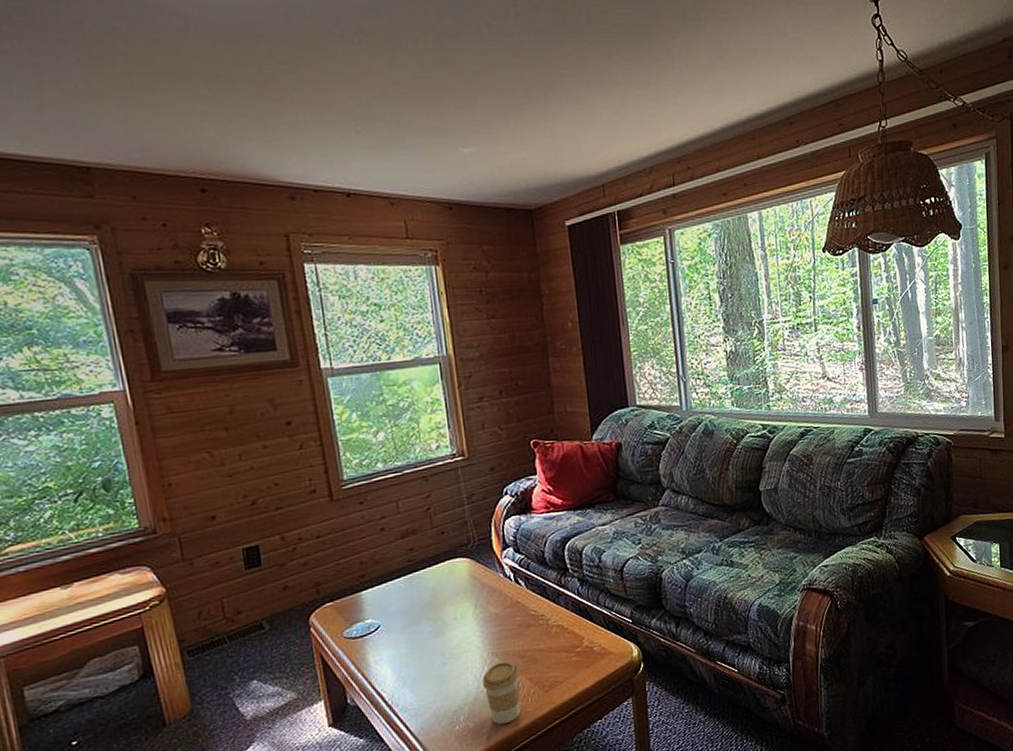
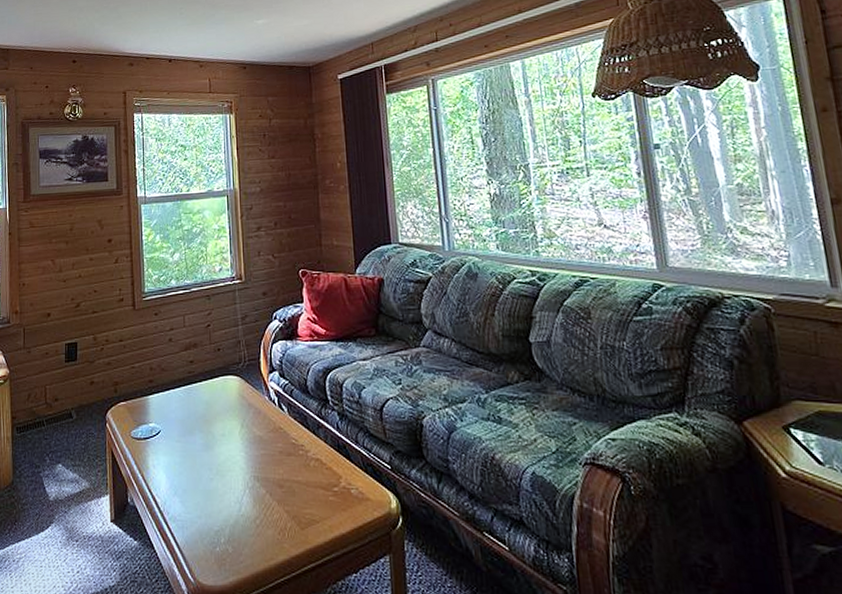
coffee cup: present [482,661,521,724] -> none [243,488,279,555]

